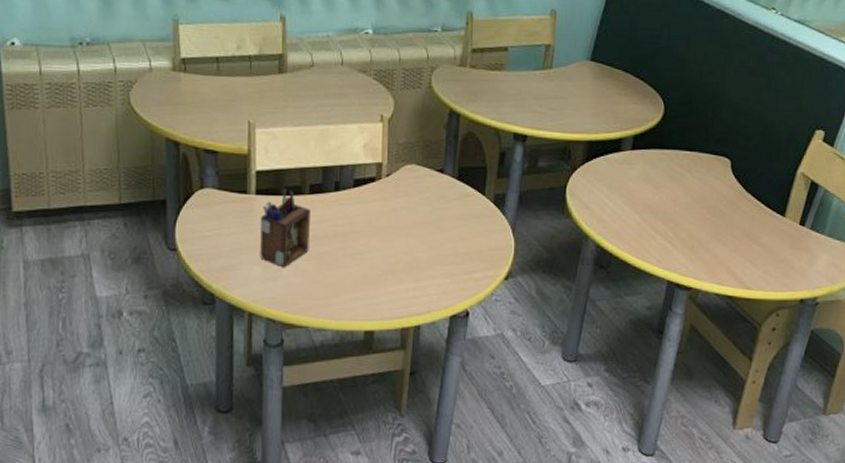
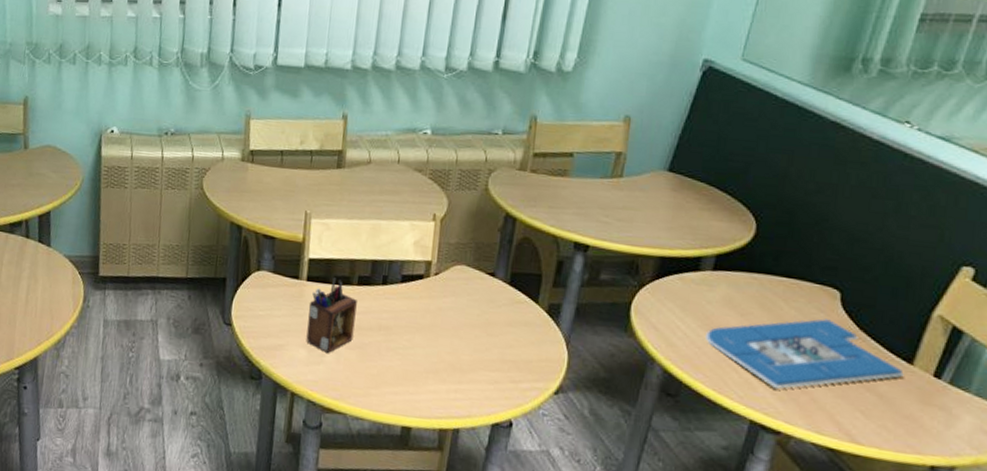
board game: none [629,185,779,250] -> present [705,319,904,389]

